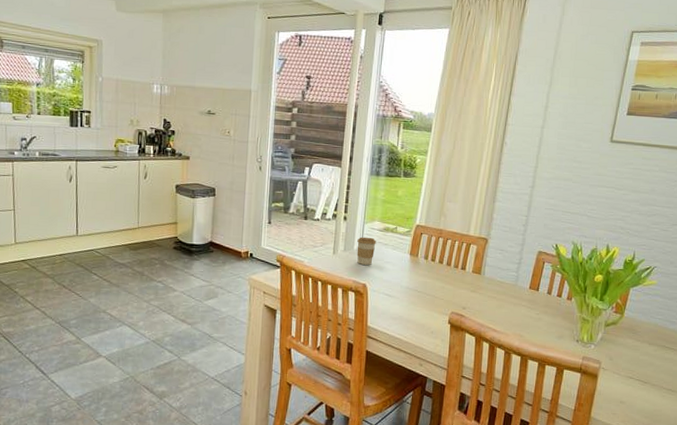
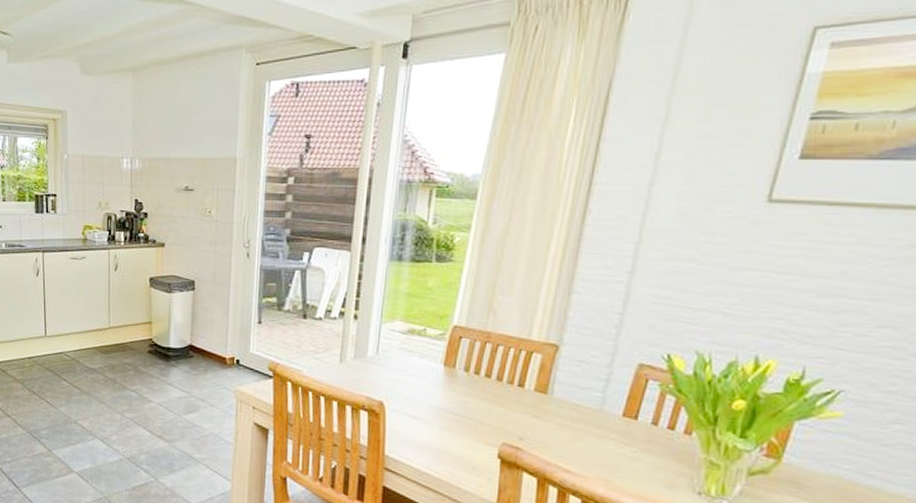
coffee cup: present [357,237,376,265] -> none [371,341,397,377]

